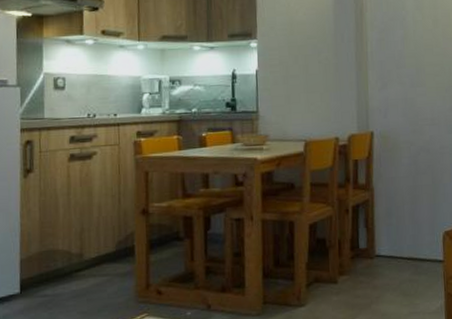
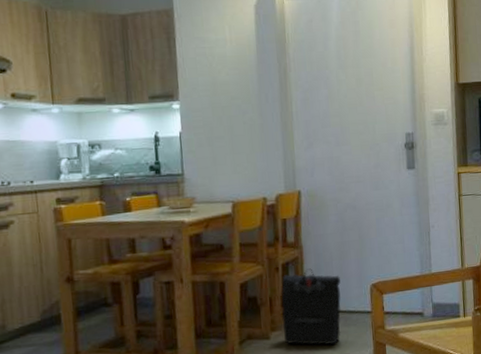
backpack: none [350,212,412,294] -> present [281,268,341,346]

